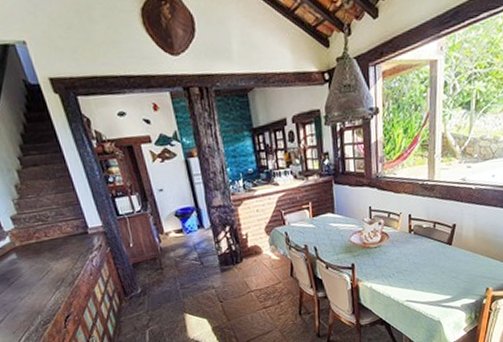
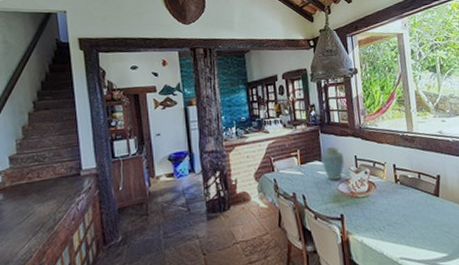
vase: none [334,198,358,232] -> present [321,146,344,180]

